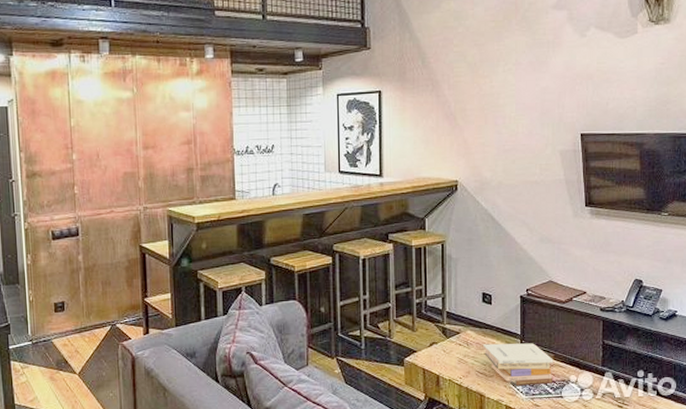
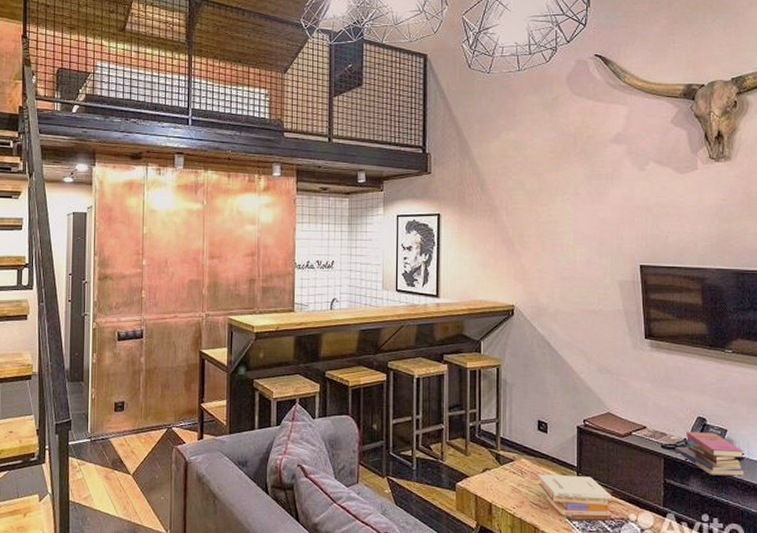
books: none [613,293,677,334] -> present [674,432,744,476]

